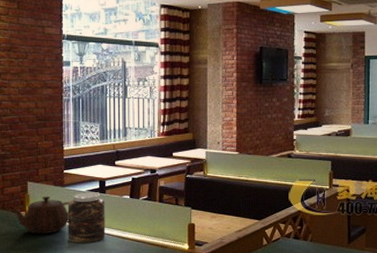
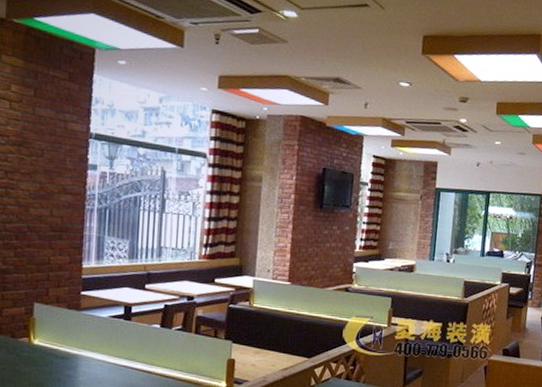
teapot: present [11,196,70,234] -> none [11,320,86,365]
jar: present [67,192,106,244] -> none [81,318,130,378]

